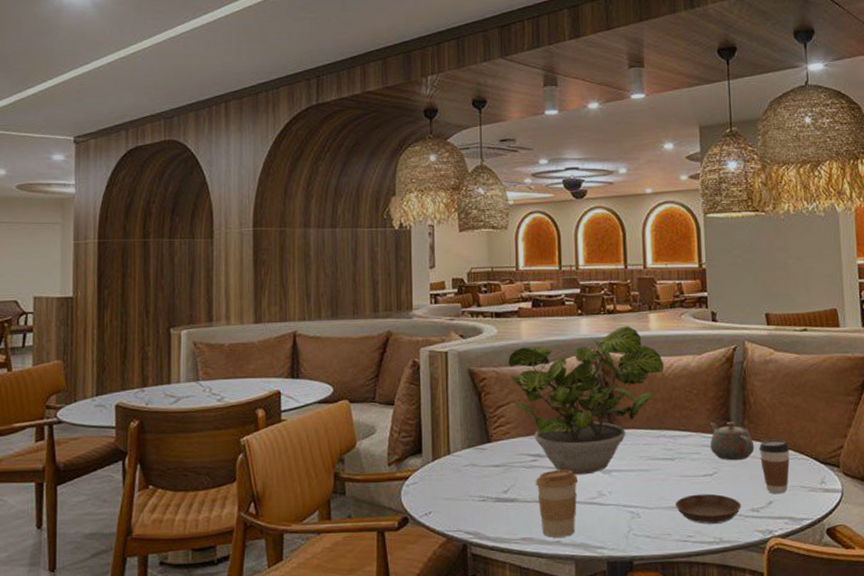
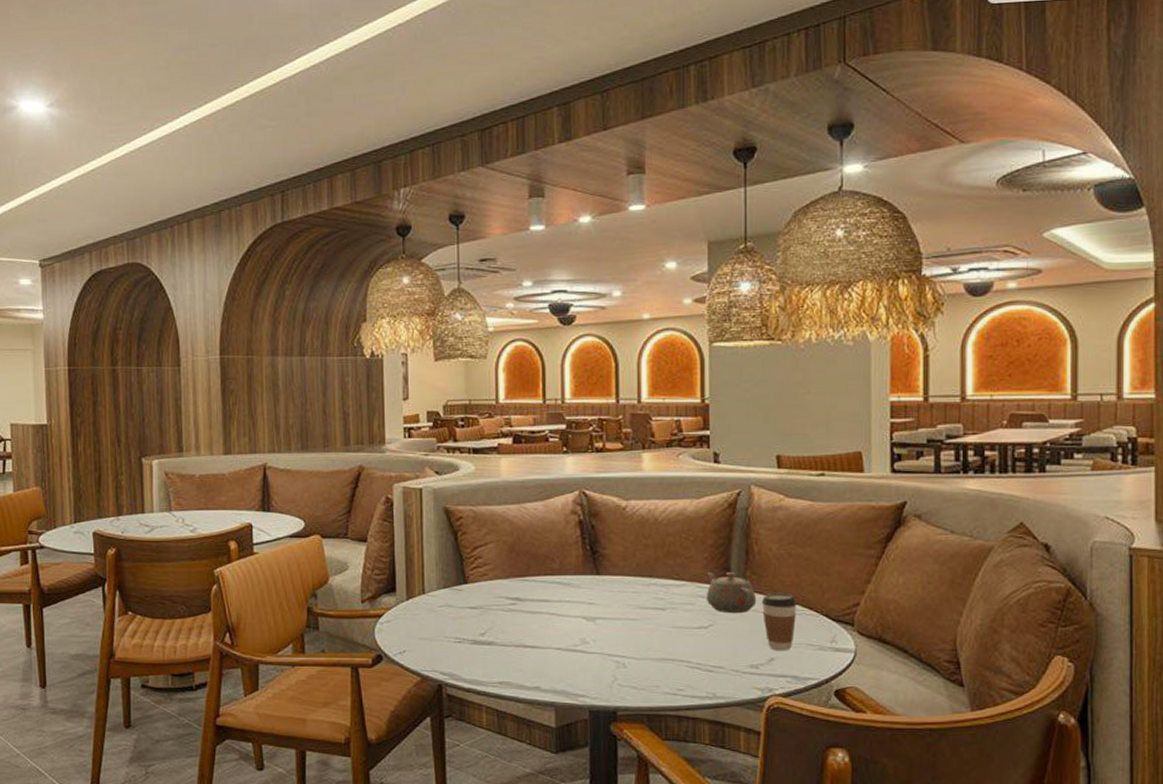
potted plant: present [508,326,664,475] -> none [487,466,657,621]
coffee cup: present [535,469,578,538] -> none [514,614,559,683]
saucer: present [676,493,742,524] -> none [665,646,739,678]

